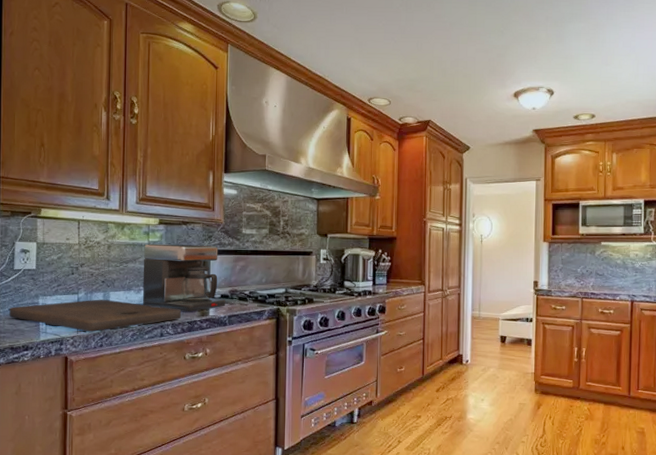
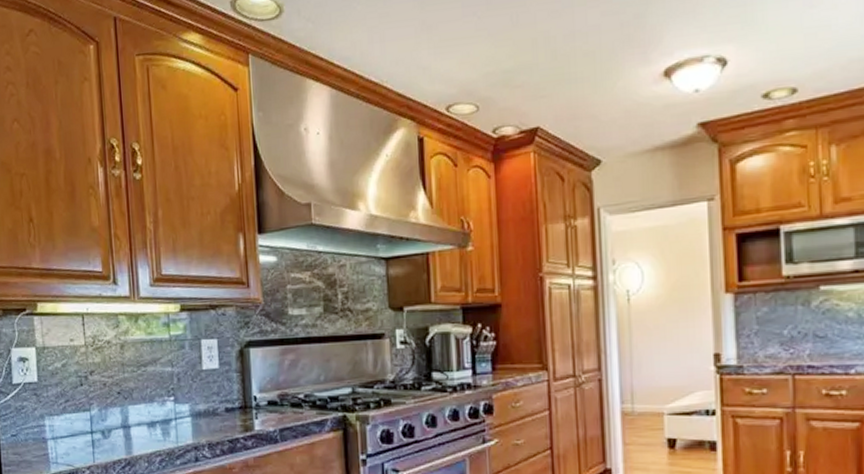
cutting board: present [9,299,182,332] -> none [12,416,220,460]
coffee maker: present [142,244,226,312] -> none [165,334,275,428]

